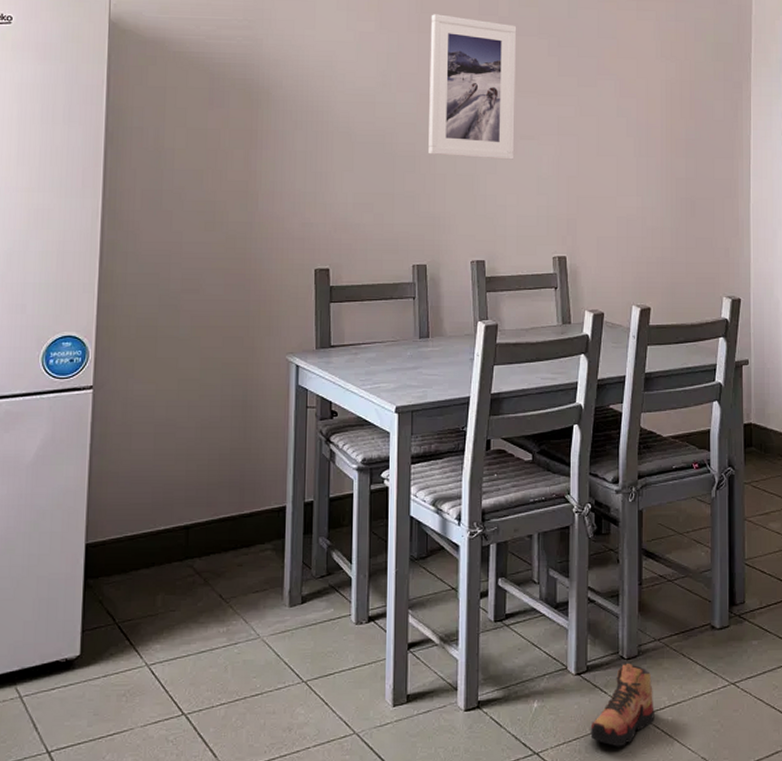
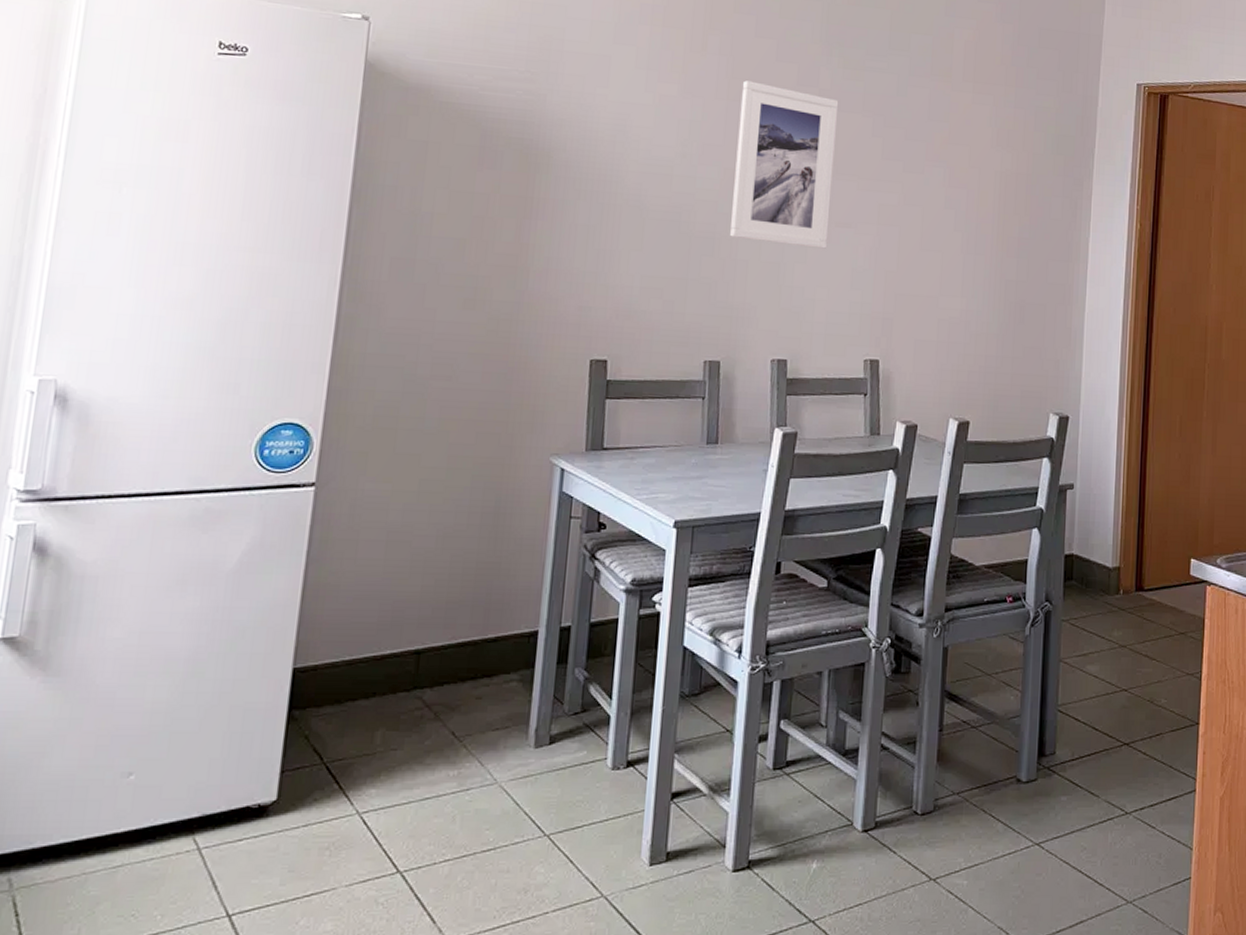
shoe: present [590,662,654,747] -> none [875,818,949,915]

